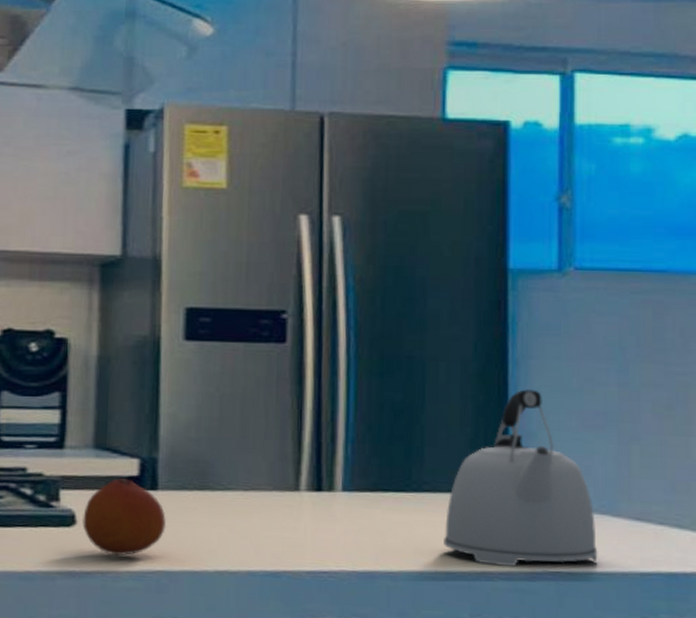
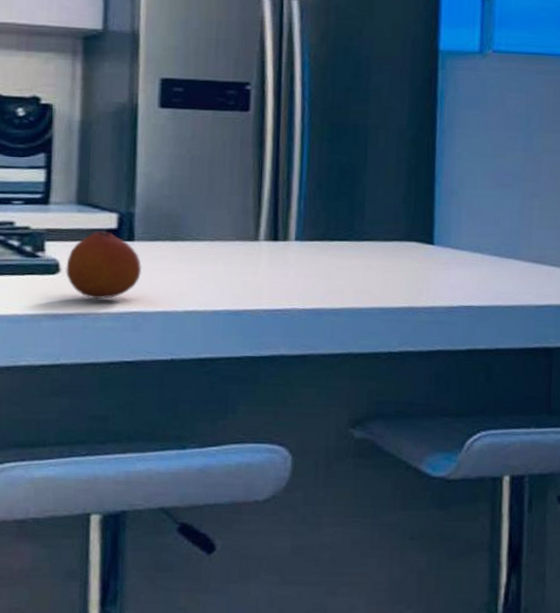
kettle: present [443,389,598,568] -> none [379,153,503,303]

